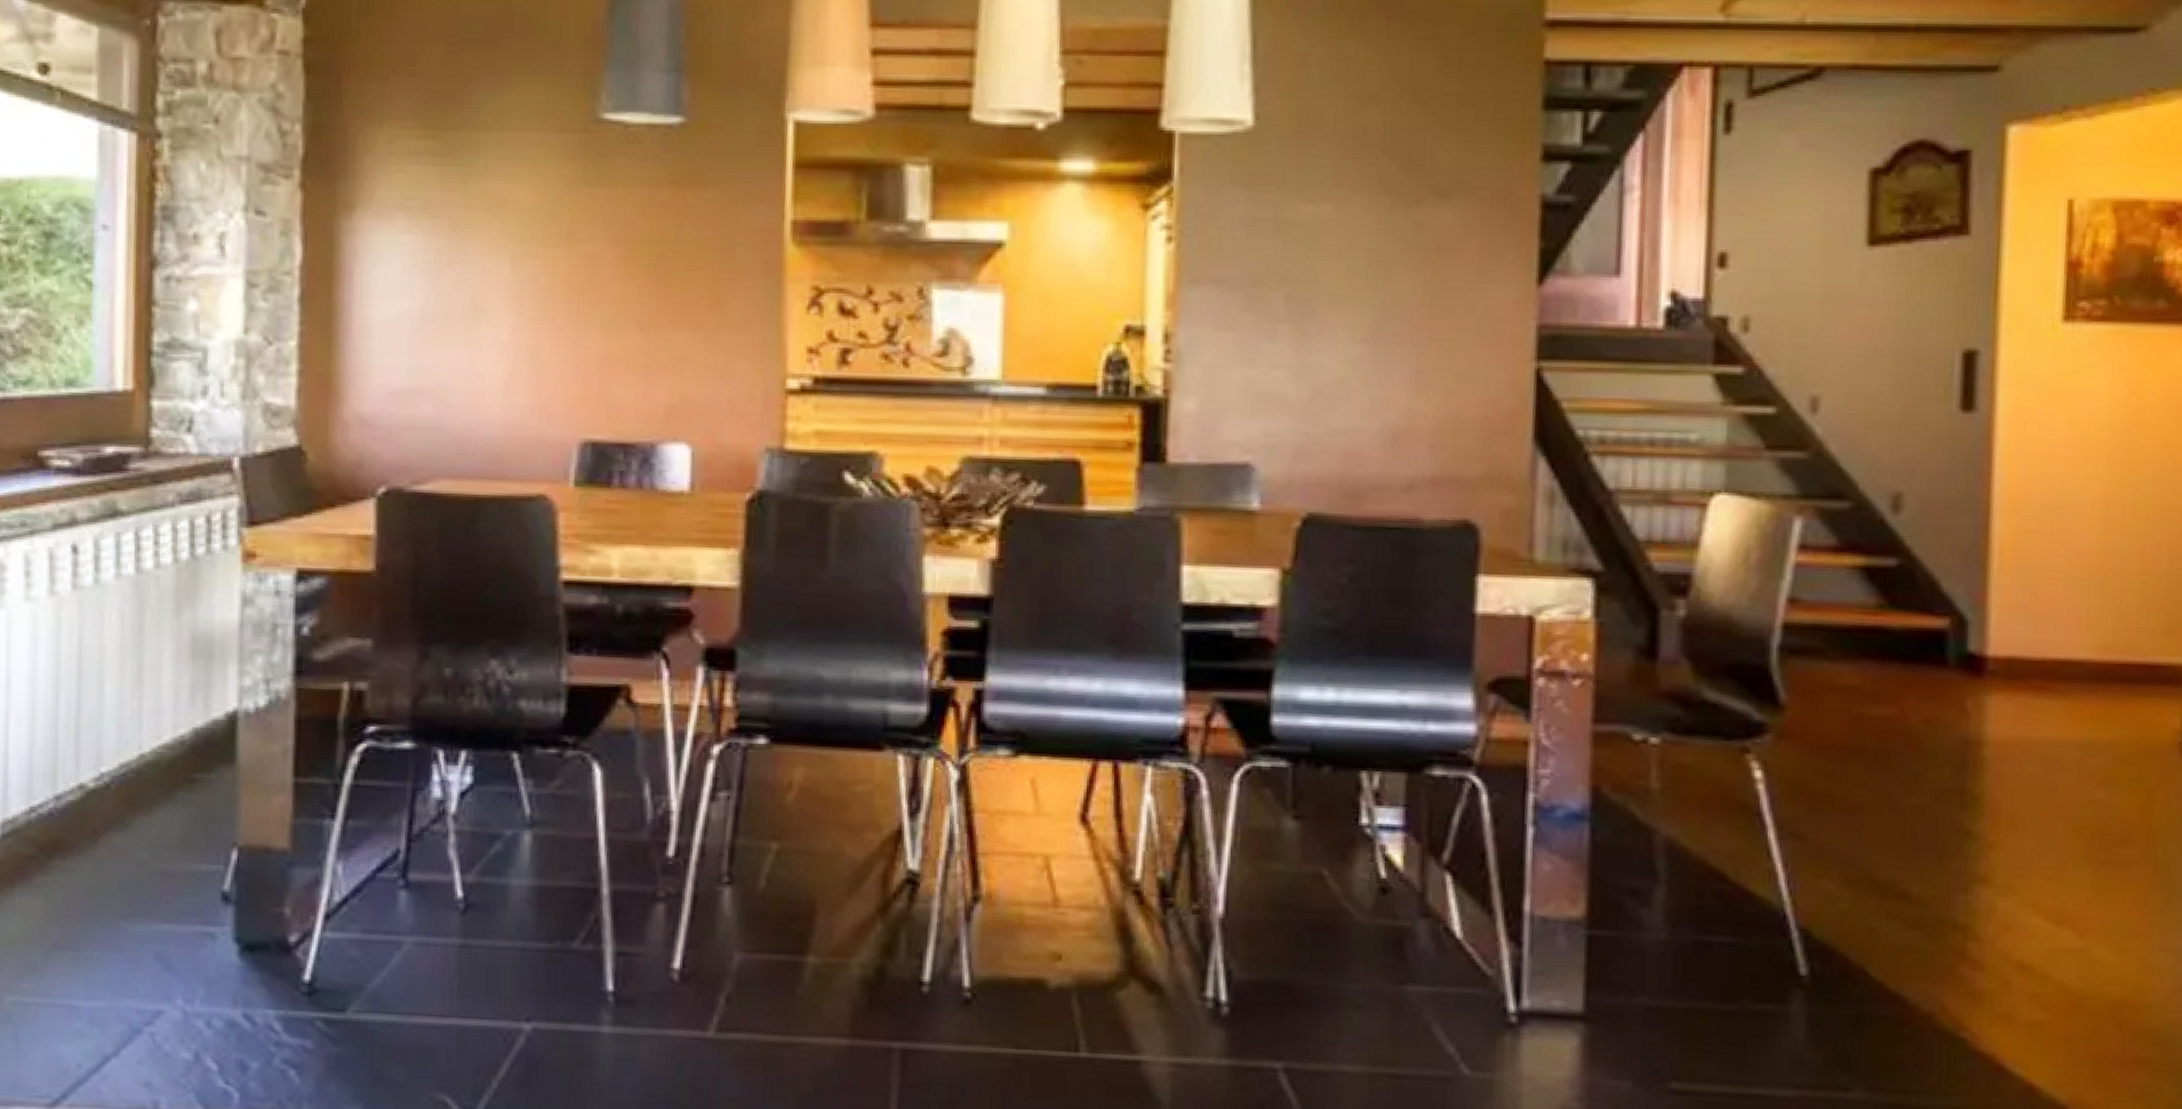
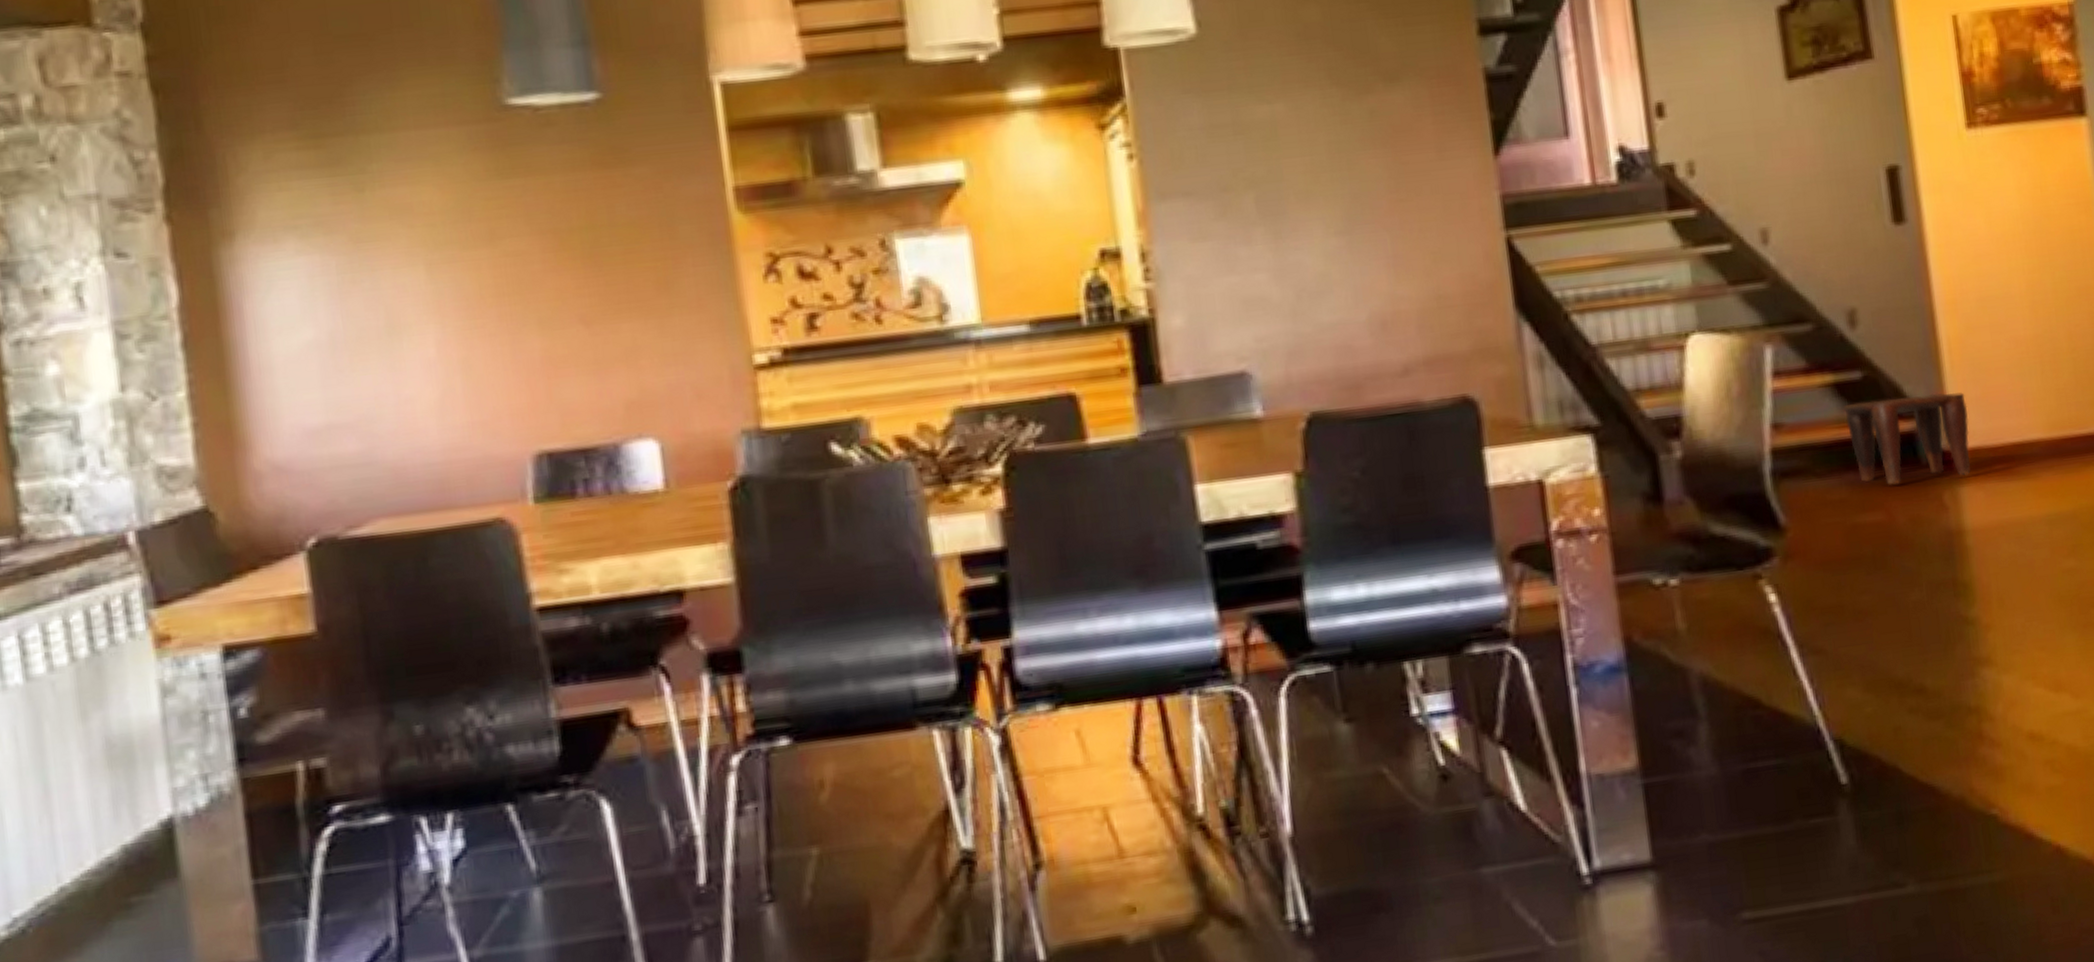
stool: none [1870,590,2011,684] -> present [1844,392,1971,485]

